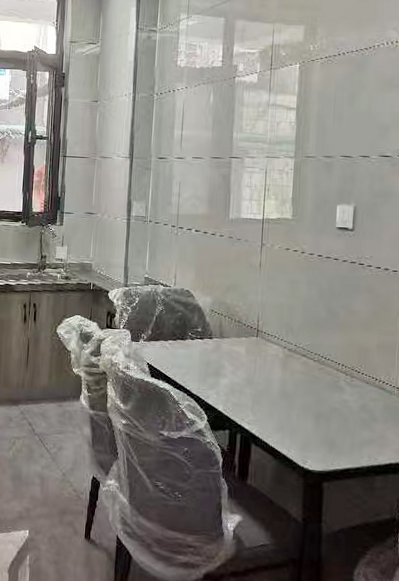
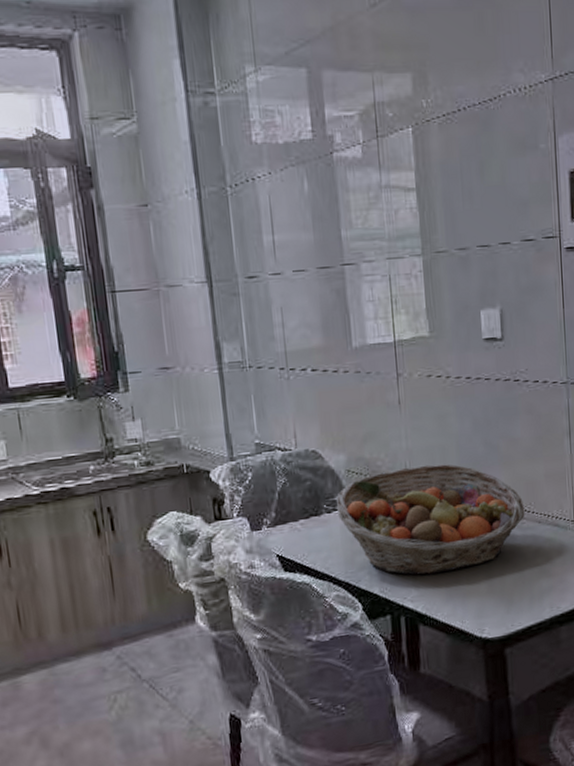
fruit basket: none [198,316,356,407] -> present [336,464,525,575]

